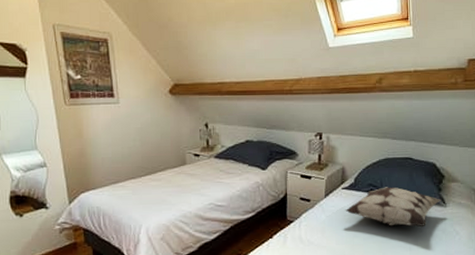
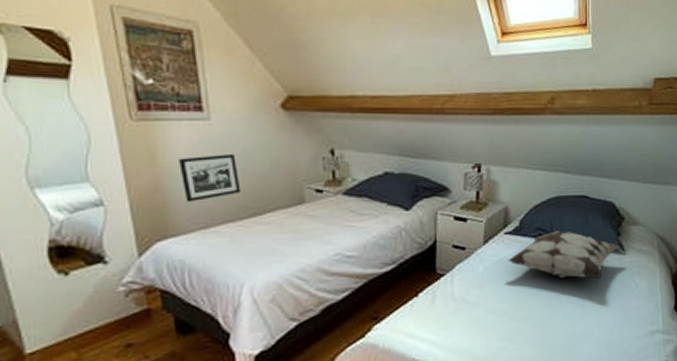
picture frame: none [97,128,140,165] -> present [179,154,241,203]

